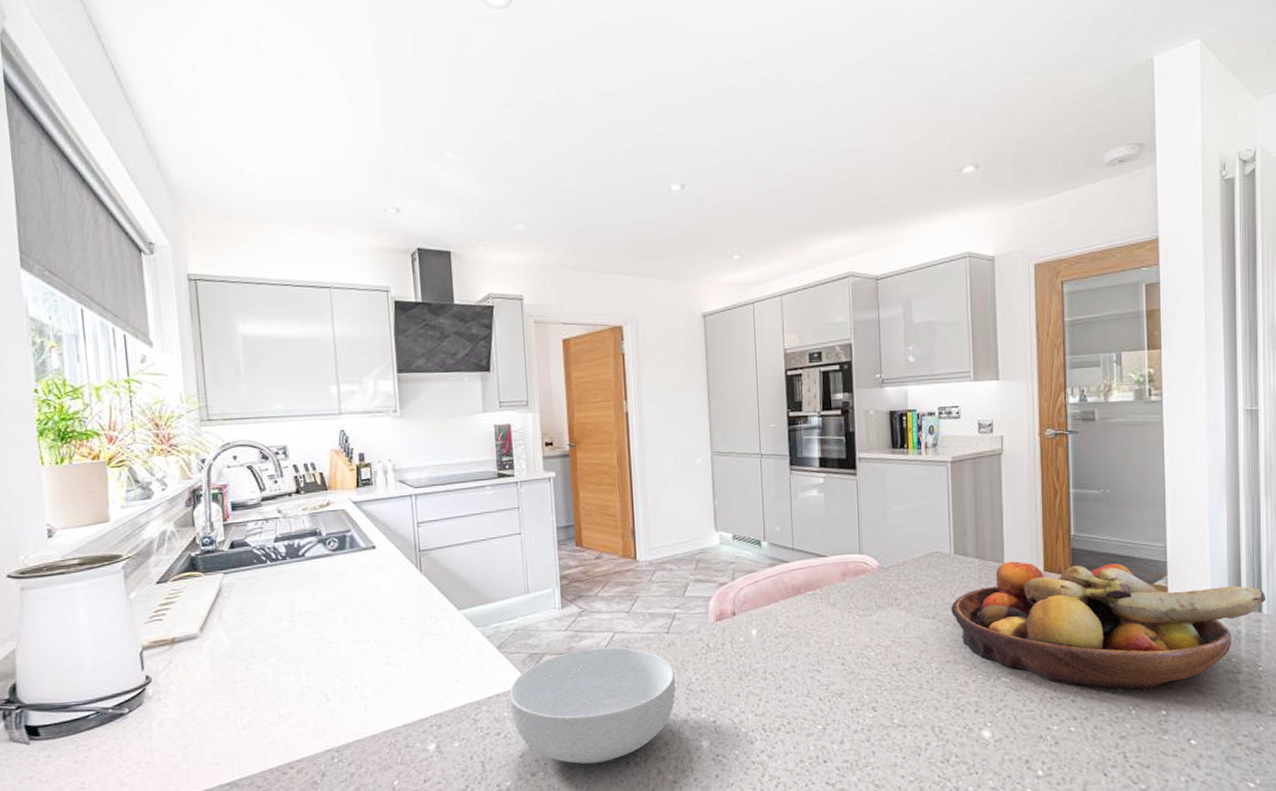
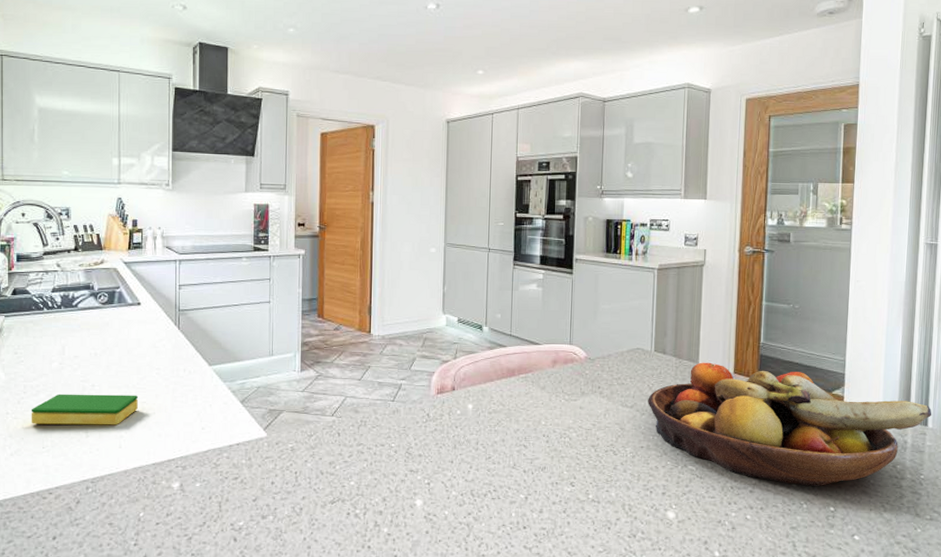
dish sponge: none [261,649,382,692] -> present [31,394,138,425]
cereal bowl: present [509,647,676,764] -> none [248,409,397,512]

